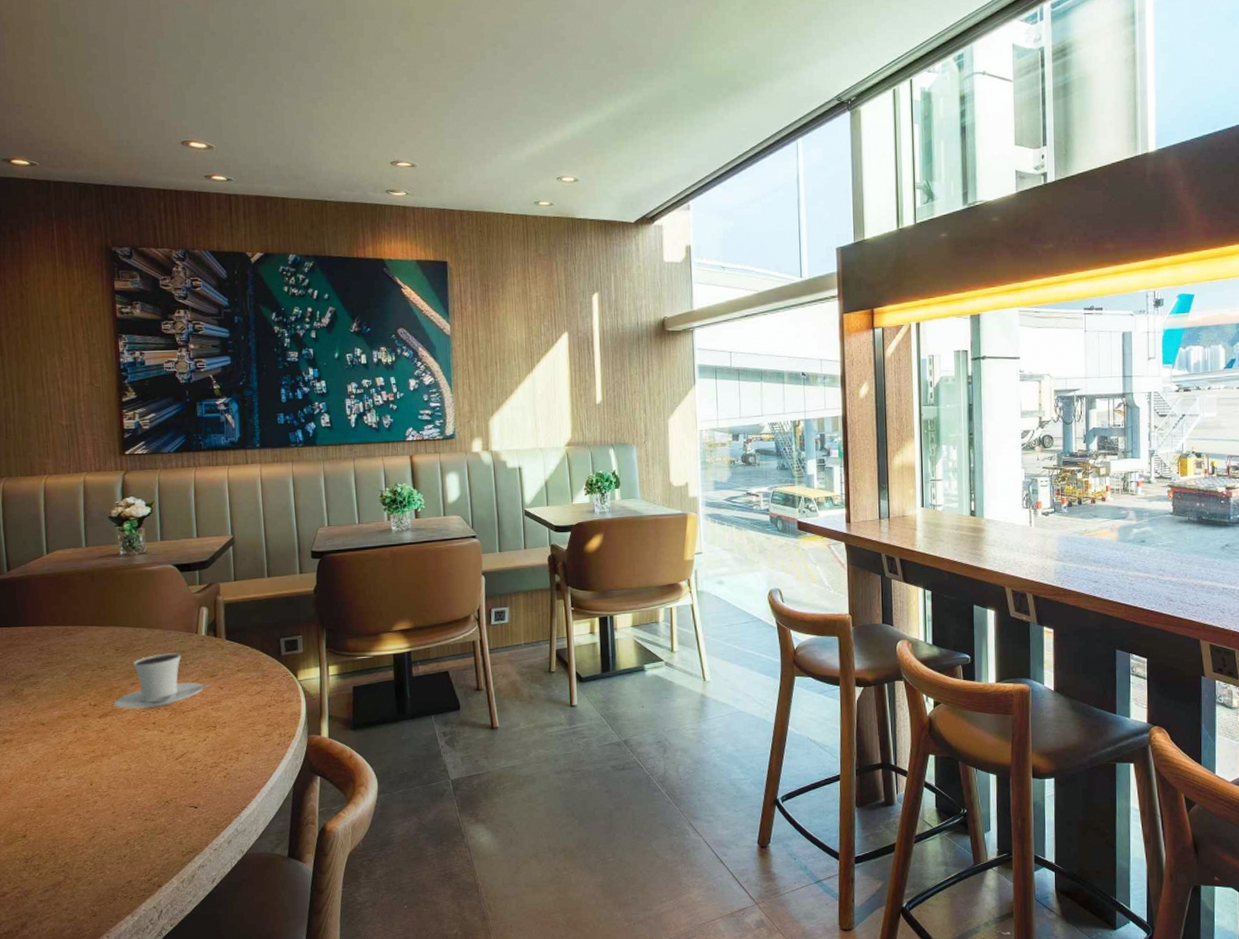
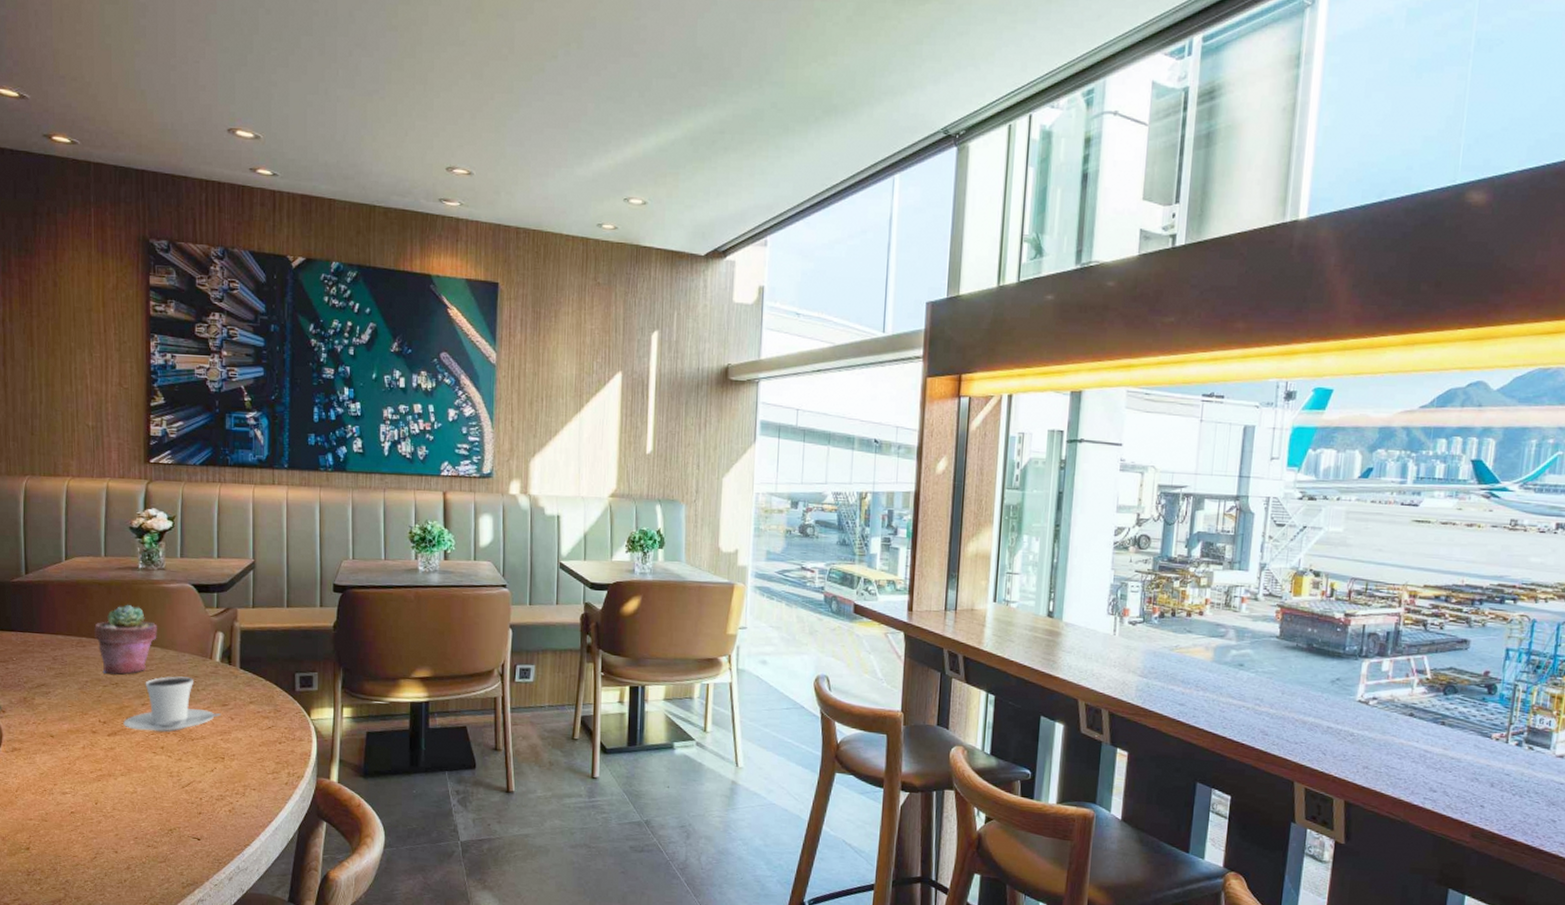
potted succulent: none [78,590,143,658] -> present [93,604,158,675]

